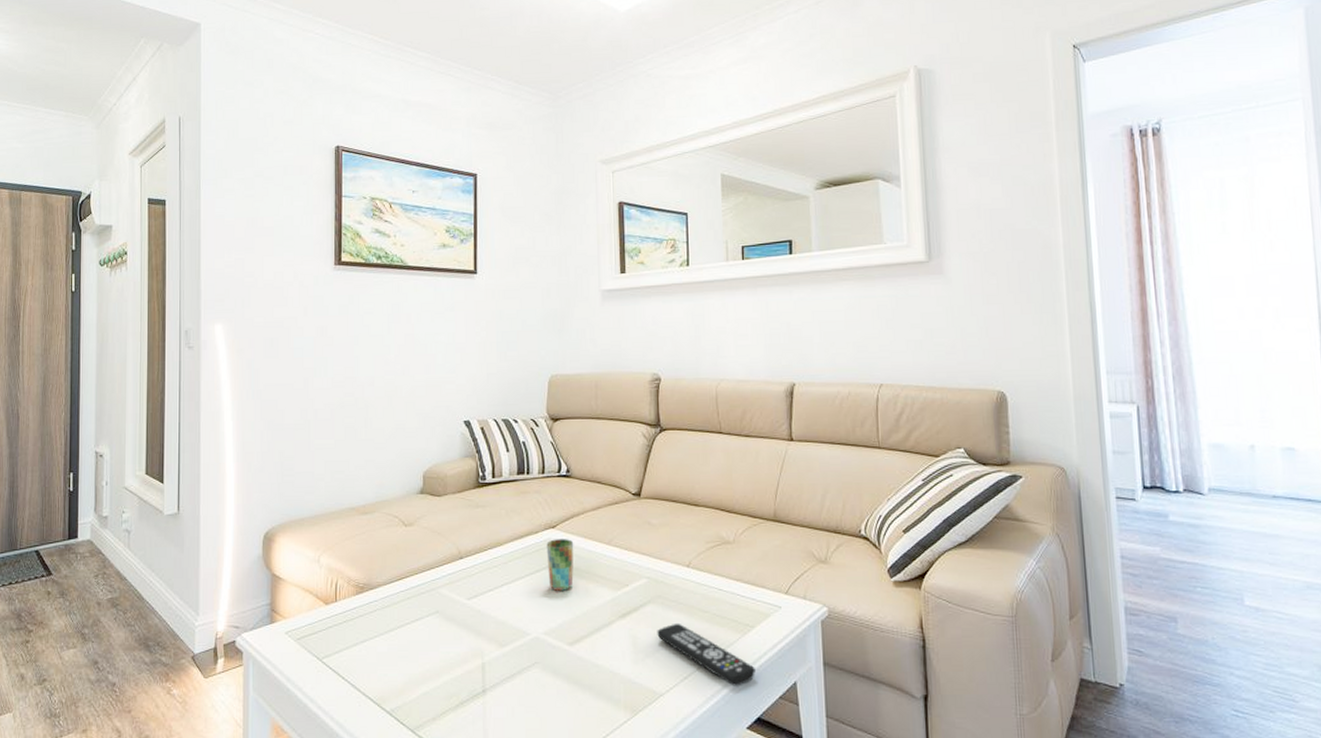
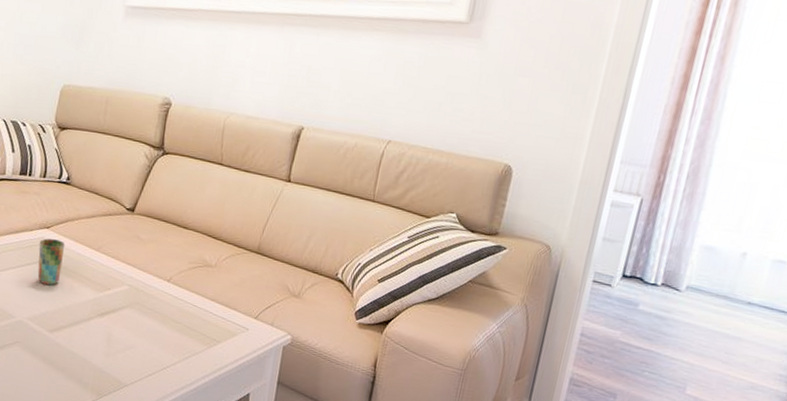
remote control: present [657,623,755,686] -> none [130,328,215,389]

